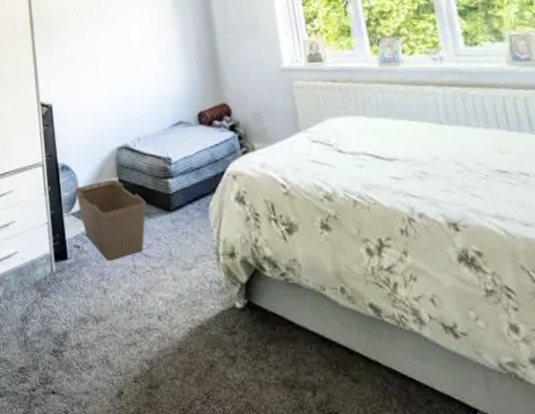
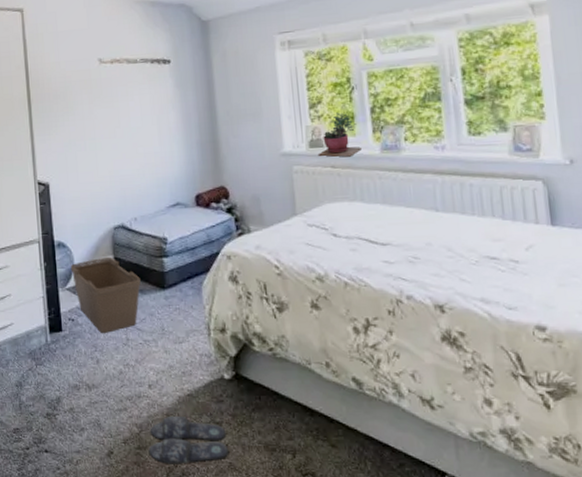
slippers: none [160,351,246,405] -> present [148,417,229,464]
succulent plant: none [317,26,361,71] -> present [317,112,363,157]

